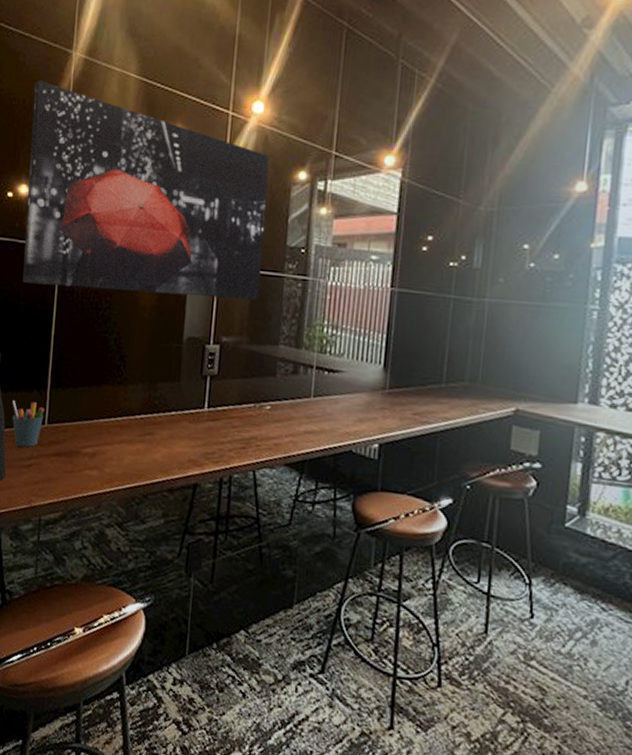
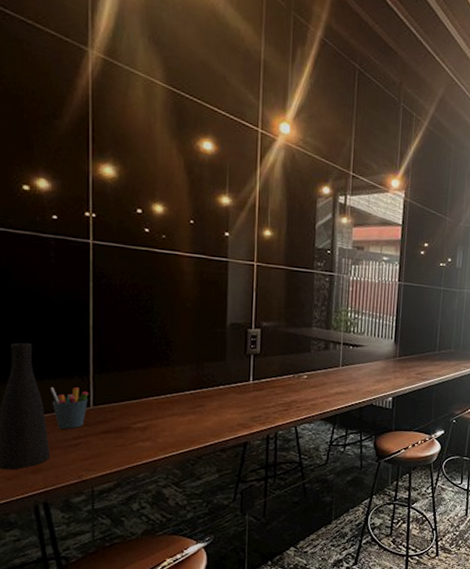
wall art: present [22,81,270,300] -> none [45,73,297,292]

